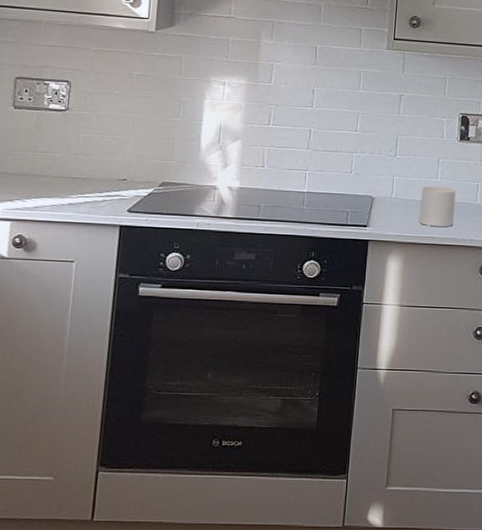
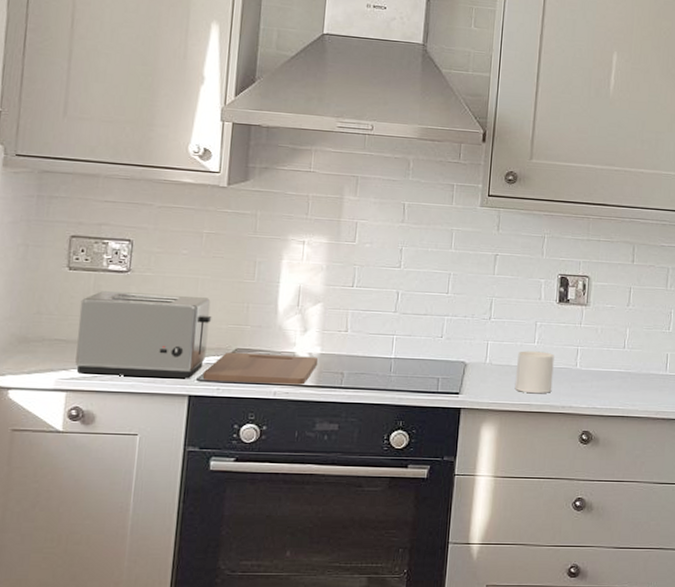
toaster: none [19,128,141,210] -> present [75,291,212,379]
cutting board: none [132,185,238,217] -> present [202,352,319,385]

